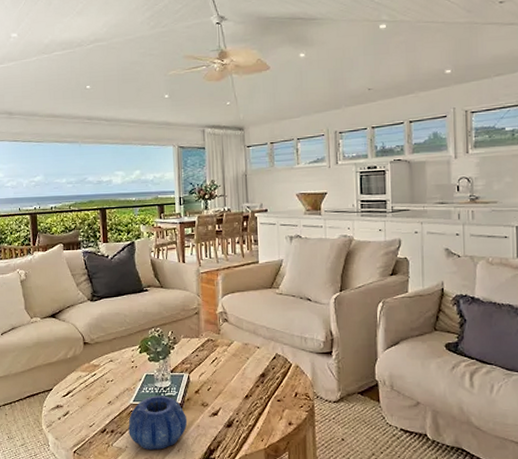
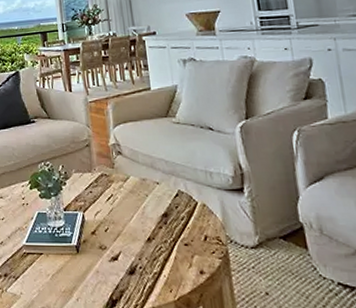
decorative bowl: present [128,396,188,450] -> none [22,236,86,298]

